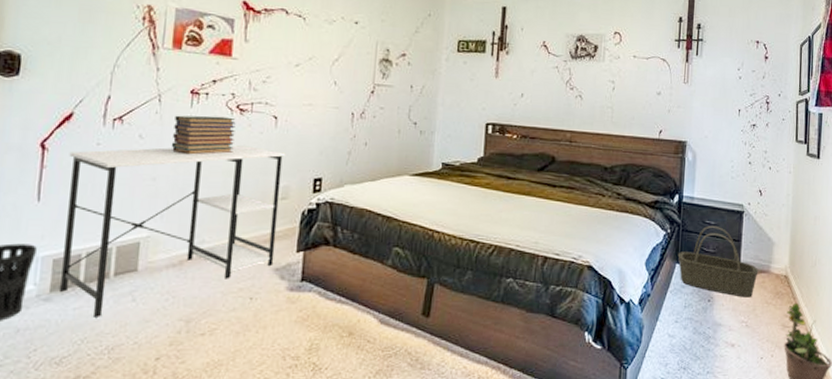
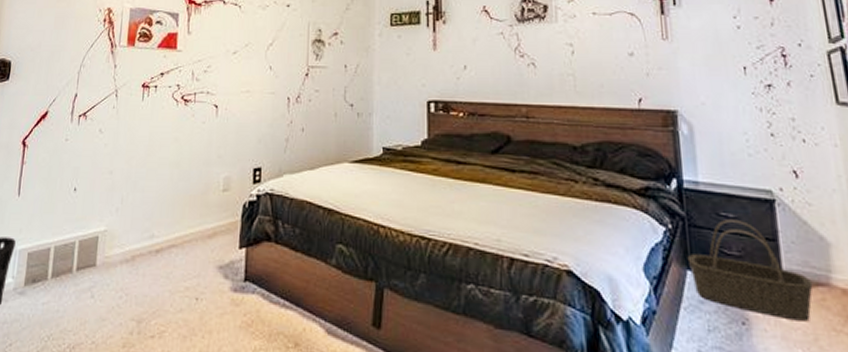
desk: present [60,145,286,317] -> none [32,136,227,313]
book stack: present [171,115,236,155] -> none [125,108,181,147]

